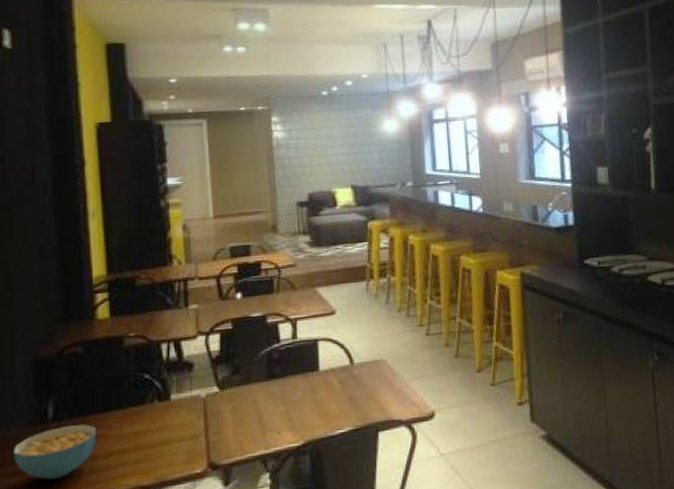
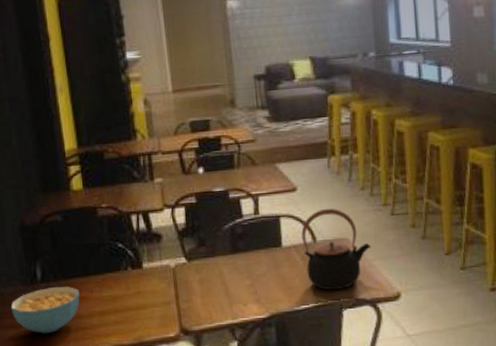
teapot: none [339,330,407,414] -> present [301,208,371,291]

